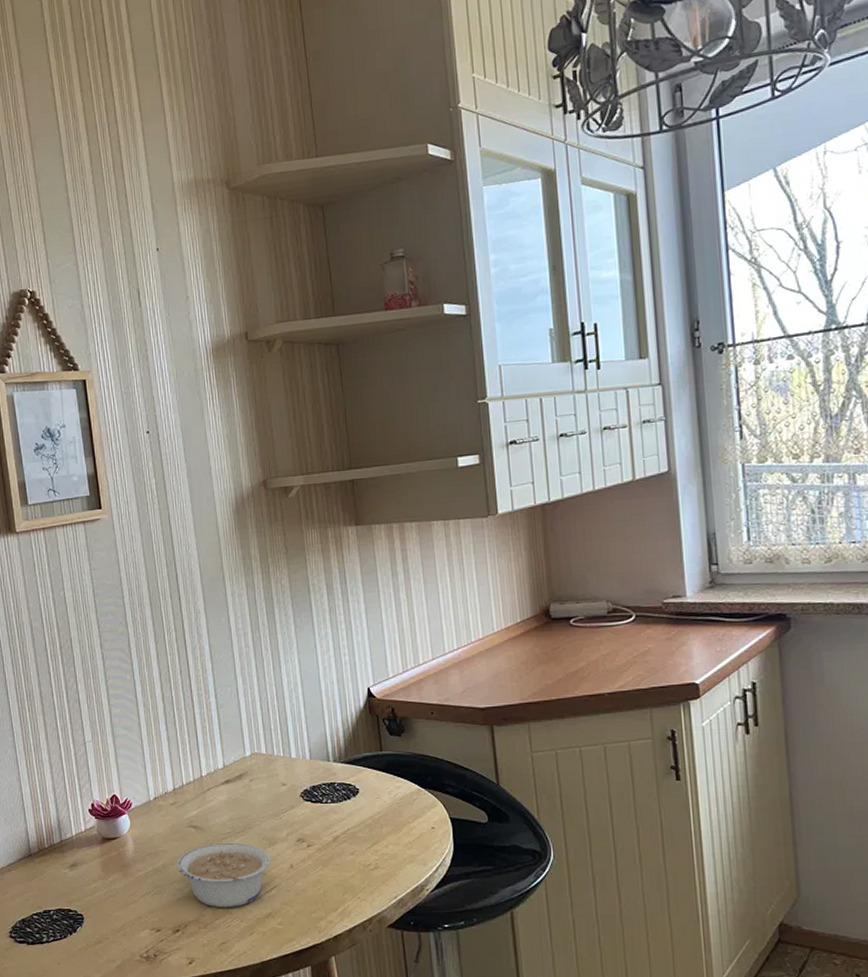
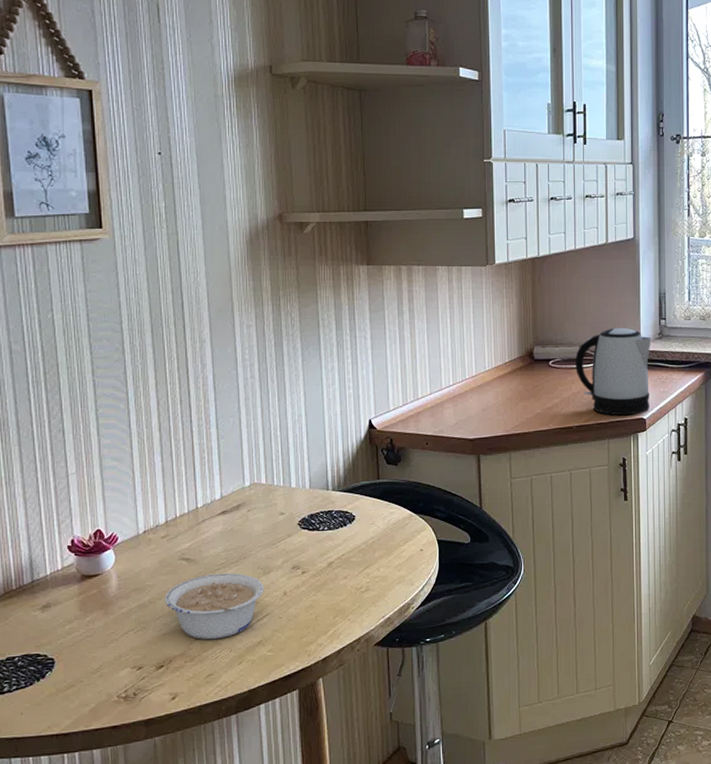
kettle: none [602,577,703,681] -> present [575,328,651,416]

